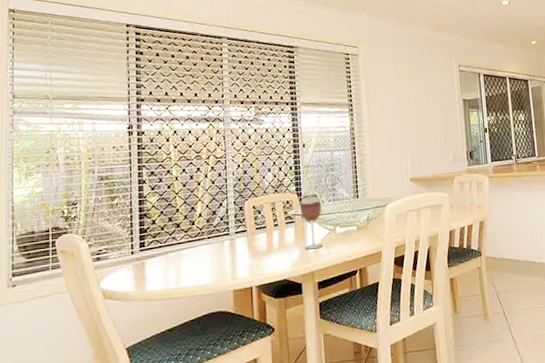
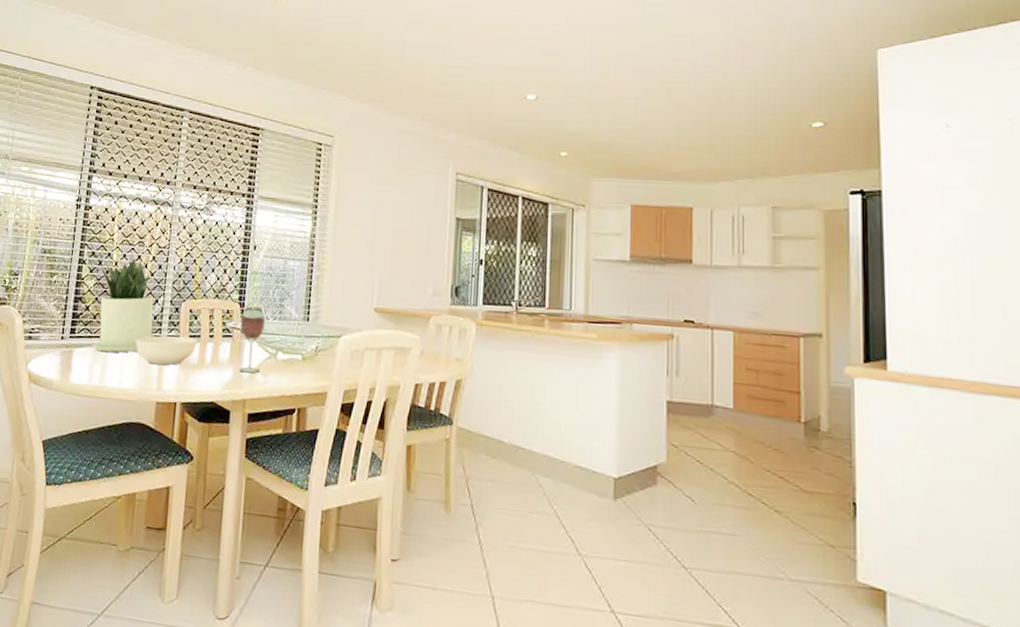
planter: none [159,172,221,258] -> present [93,259,154,353]
bowl: none [205,229,264,259] -> present [135,335,198,366]

